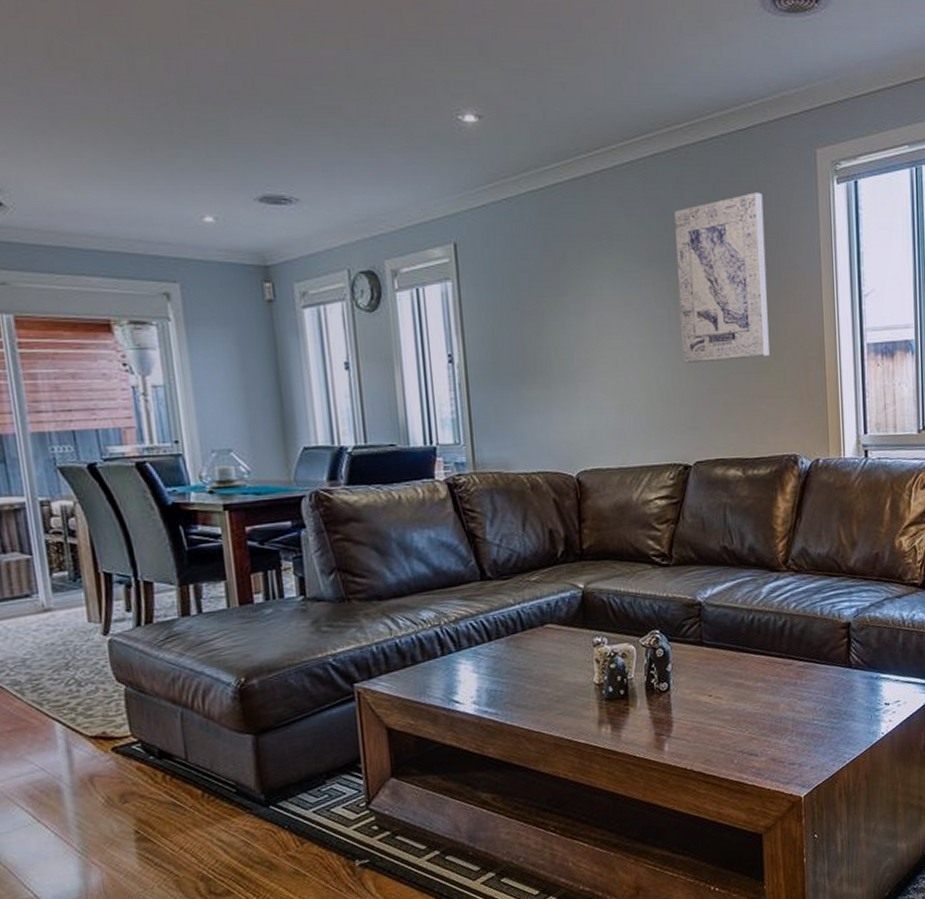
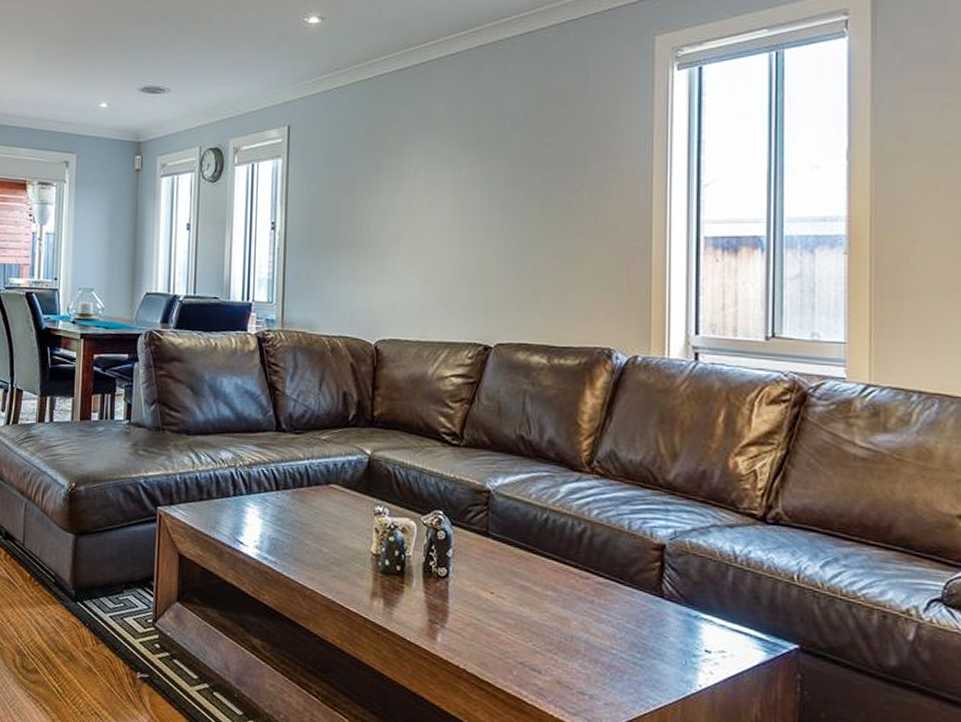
wall art: present [674,192,770,364] -> none [491,80,591,245]

